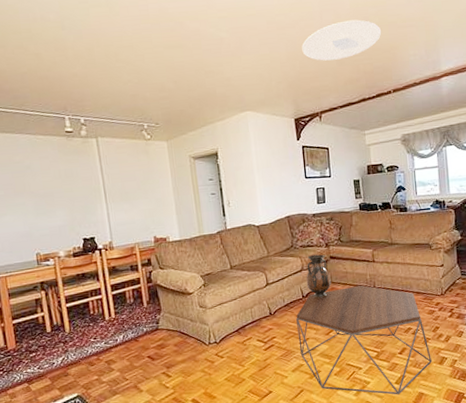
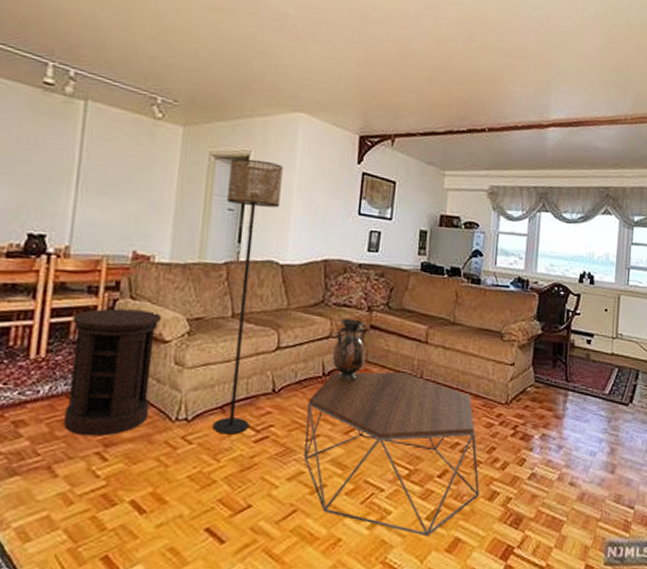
side table: none [126,275,191,364] -> present [64,308,162,437]
floor lamp: none [205,153,259,348] -> present [213,158,283,435]
ceiling light: present [302,19,382,61] -> none [386,31,487,77]

